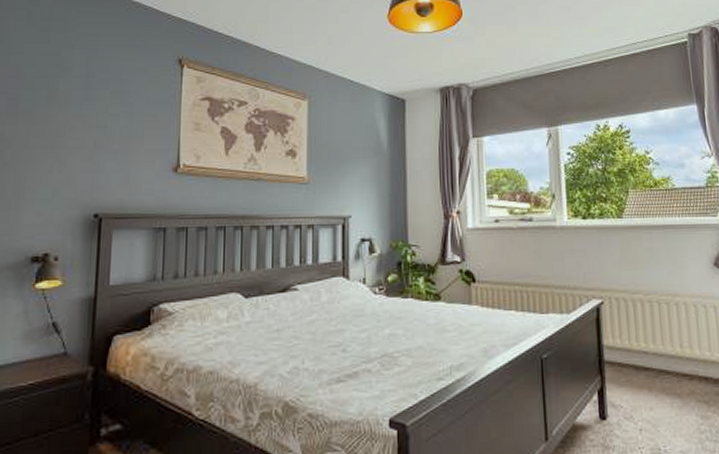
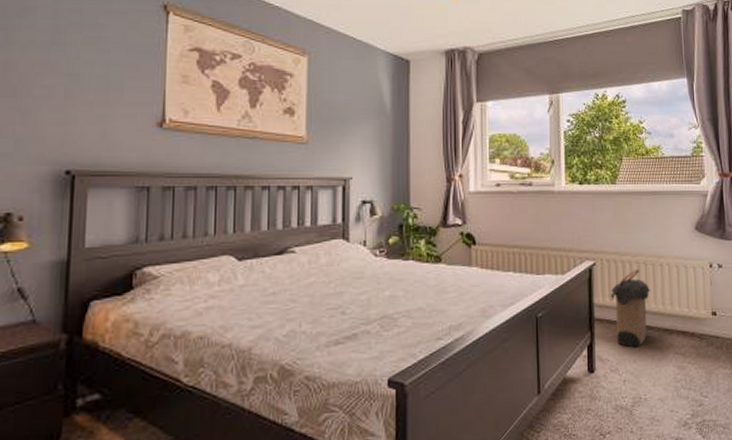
laundry hamper: none [621,308,667,394] -> present [610,268,651,348]

